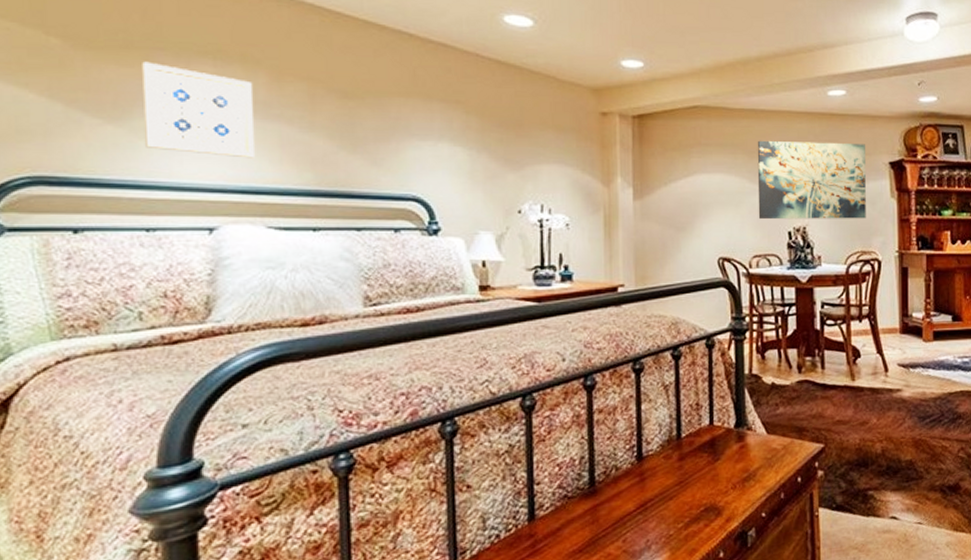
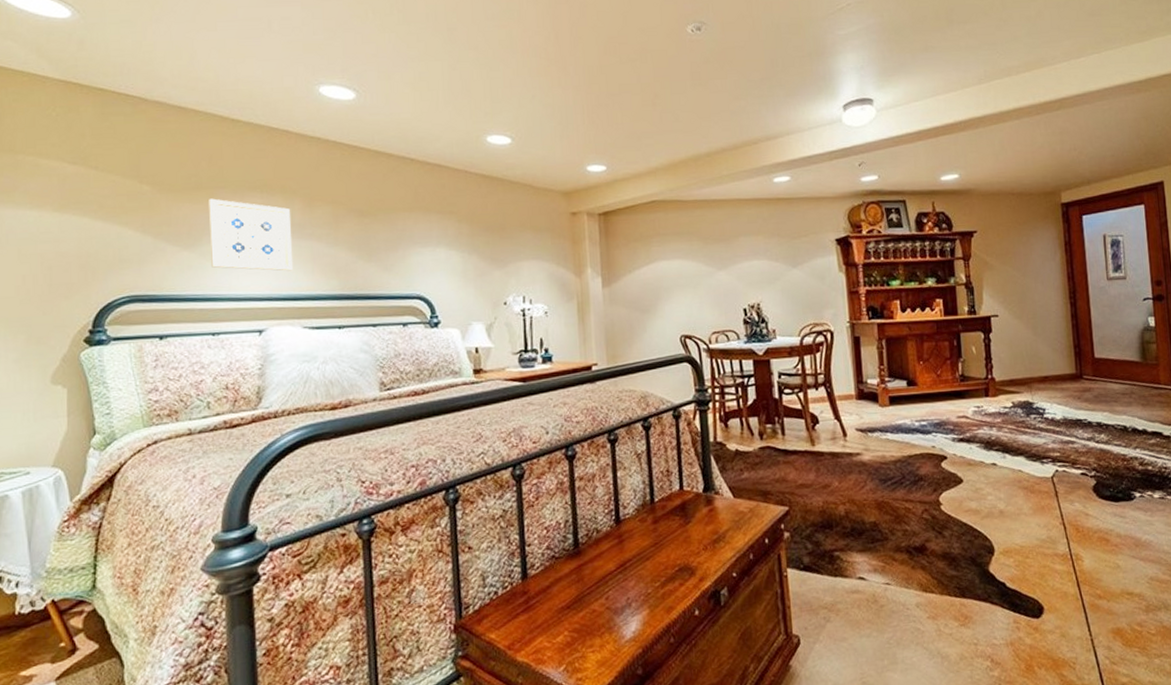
wall art: present [757,140,866,220] -> none [710,224,816,299]

